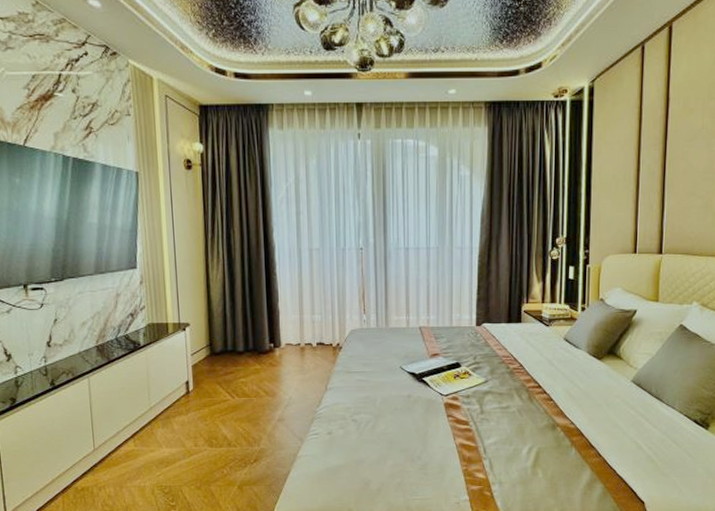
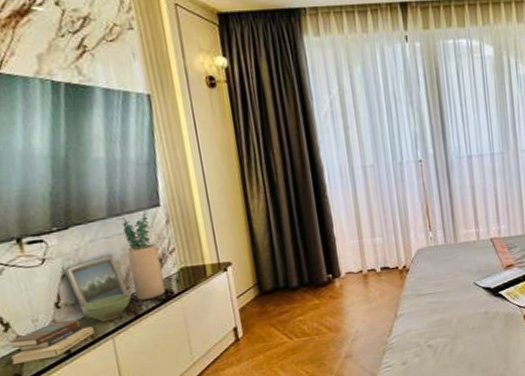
books: none [10,357,74,390] -> present [9,319,94,366]
picture frame: none [57,305,106,359] -> present [64,254,131,320]
bowl: none [66,341,107,363] -> present [80,293,132,322]
vase: none [105,270,134,349] -> present [122,209,166,301]

